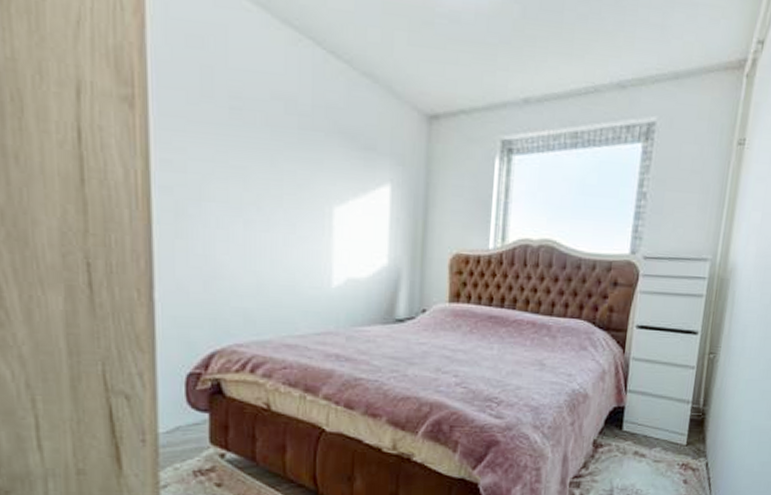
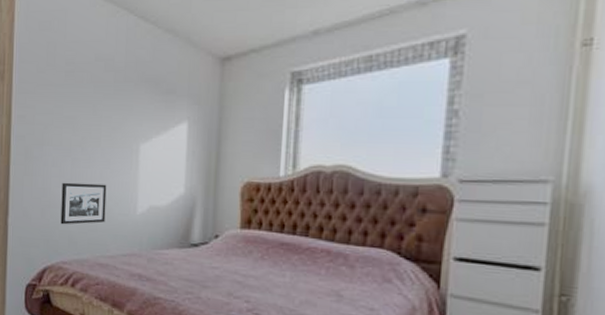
picture frame: none [231,248,293,301] -> present [60,182,107,225]

